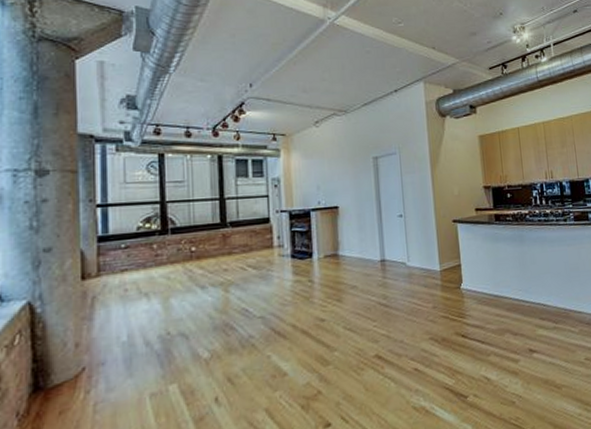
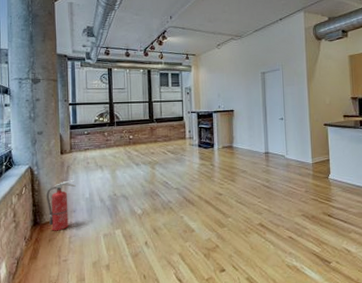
fire extinguisher: none [56,317,106,398] -> present [46,180,76,231]

